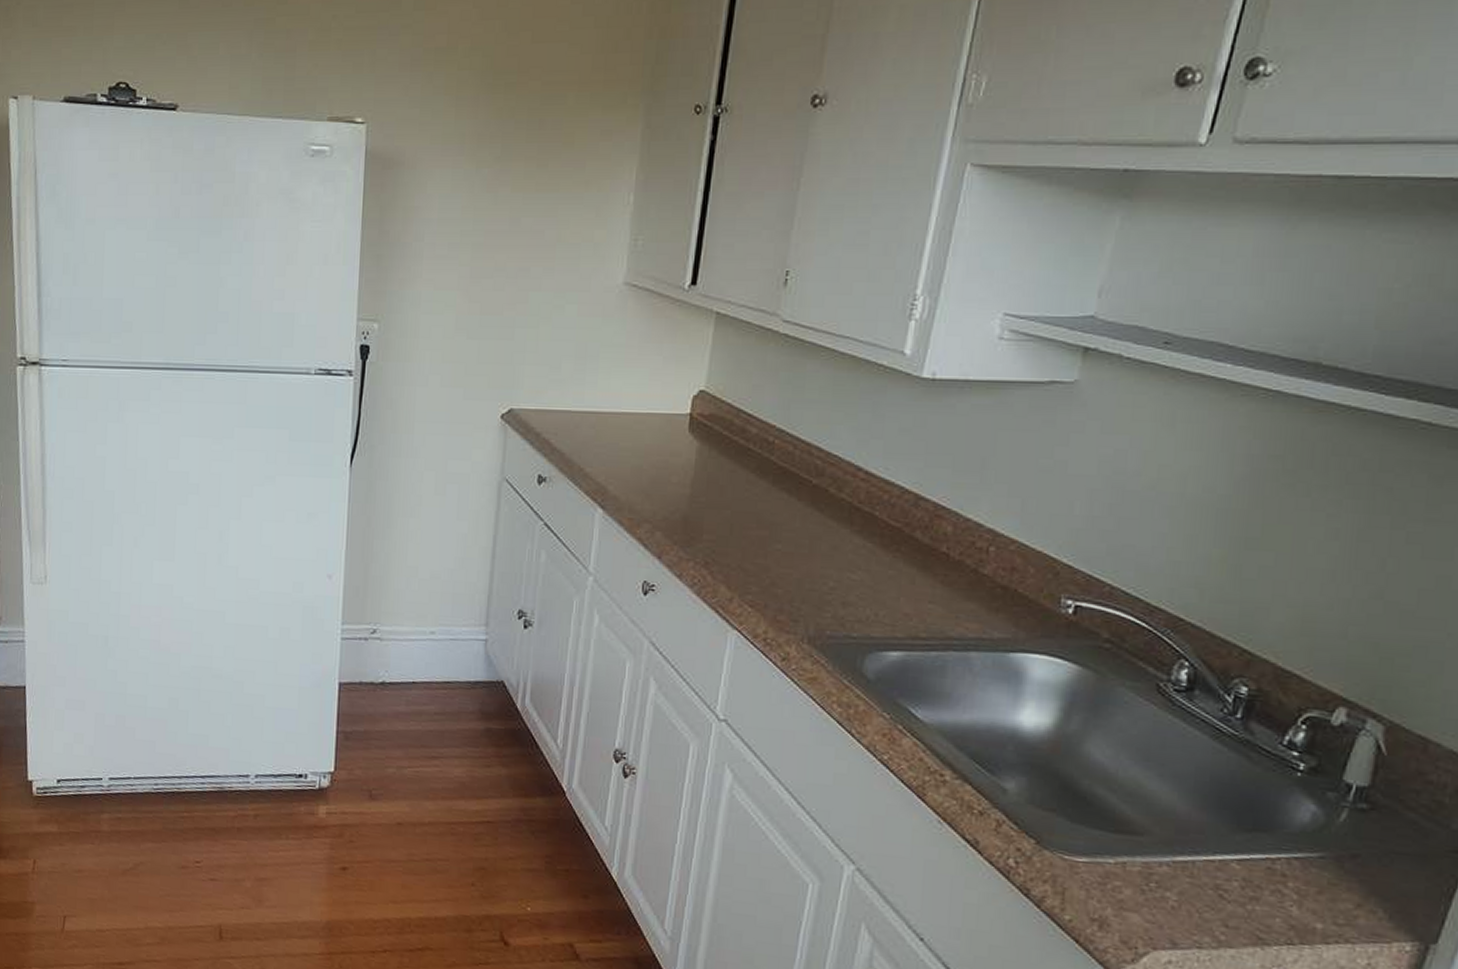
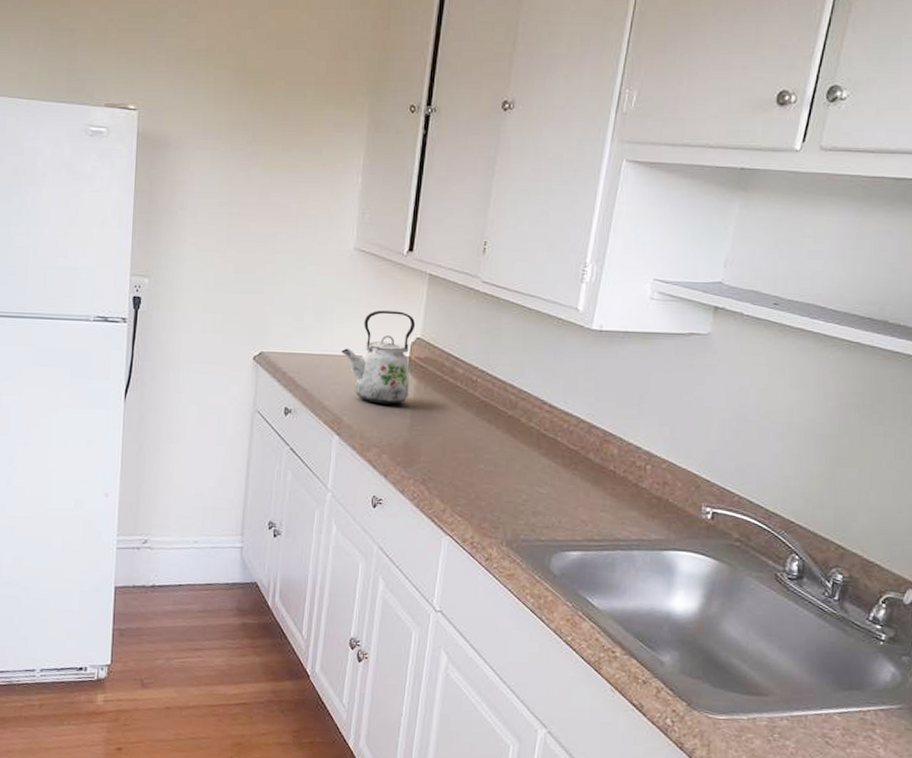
kettle: none [606,358,699,471] -> present [340,310,416,405]

